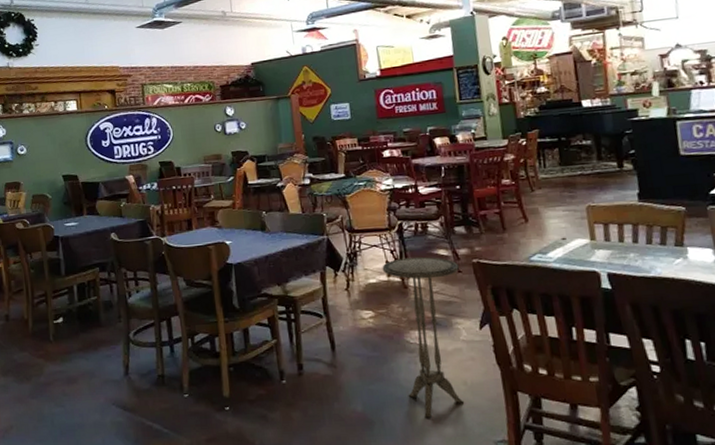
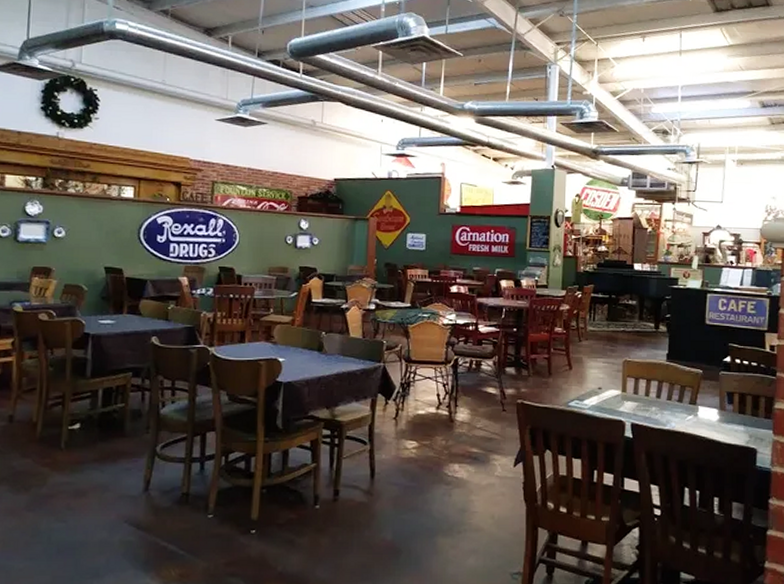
side table: present [382,257,465,418] -> none [432,392,504,549]

